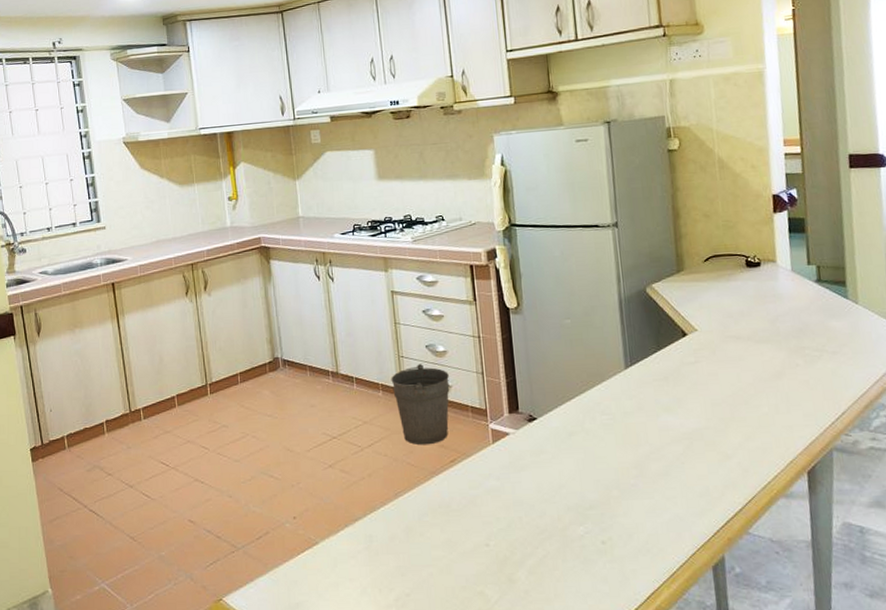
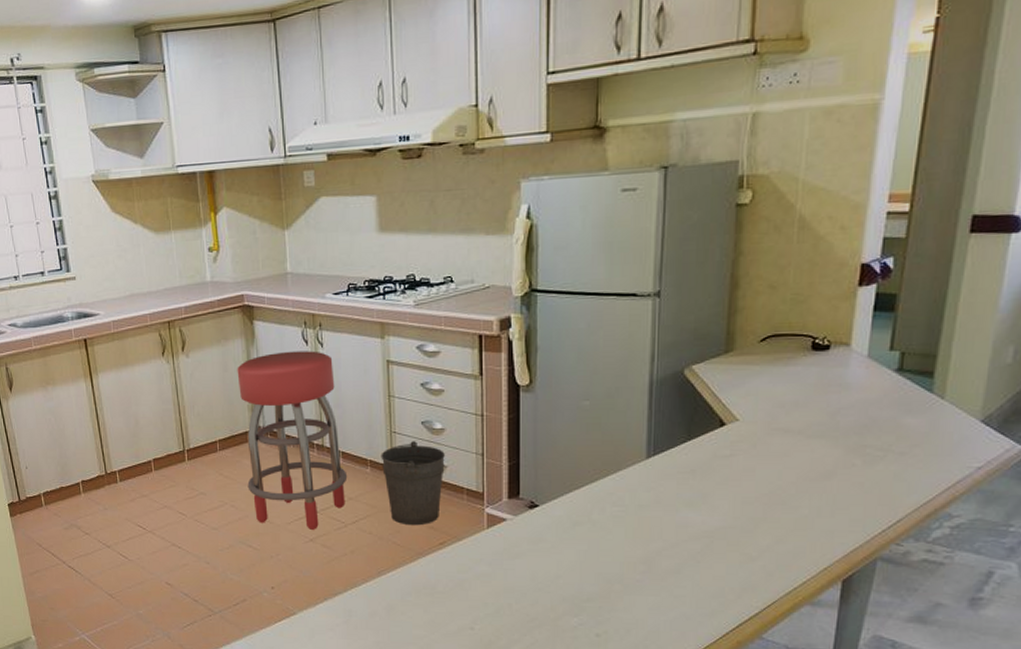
stool: none [256,285,362,456] -> present [237,351,348,530]

